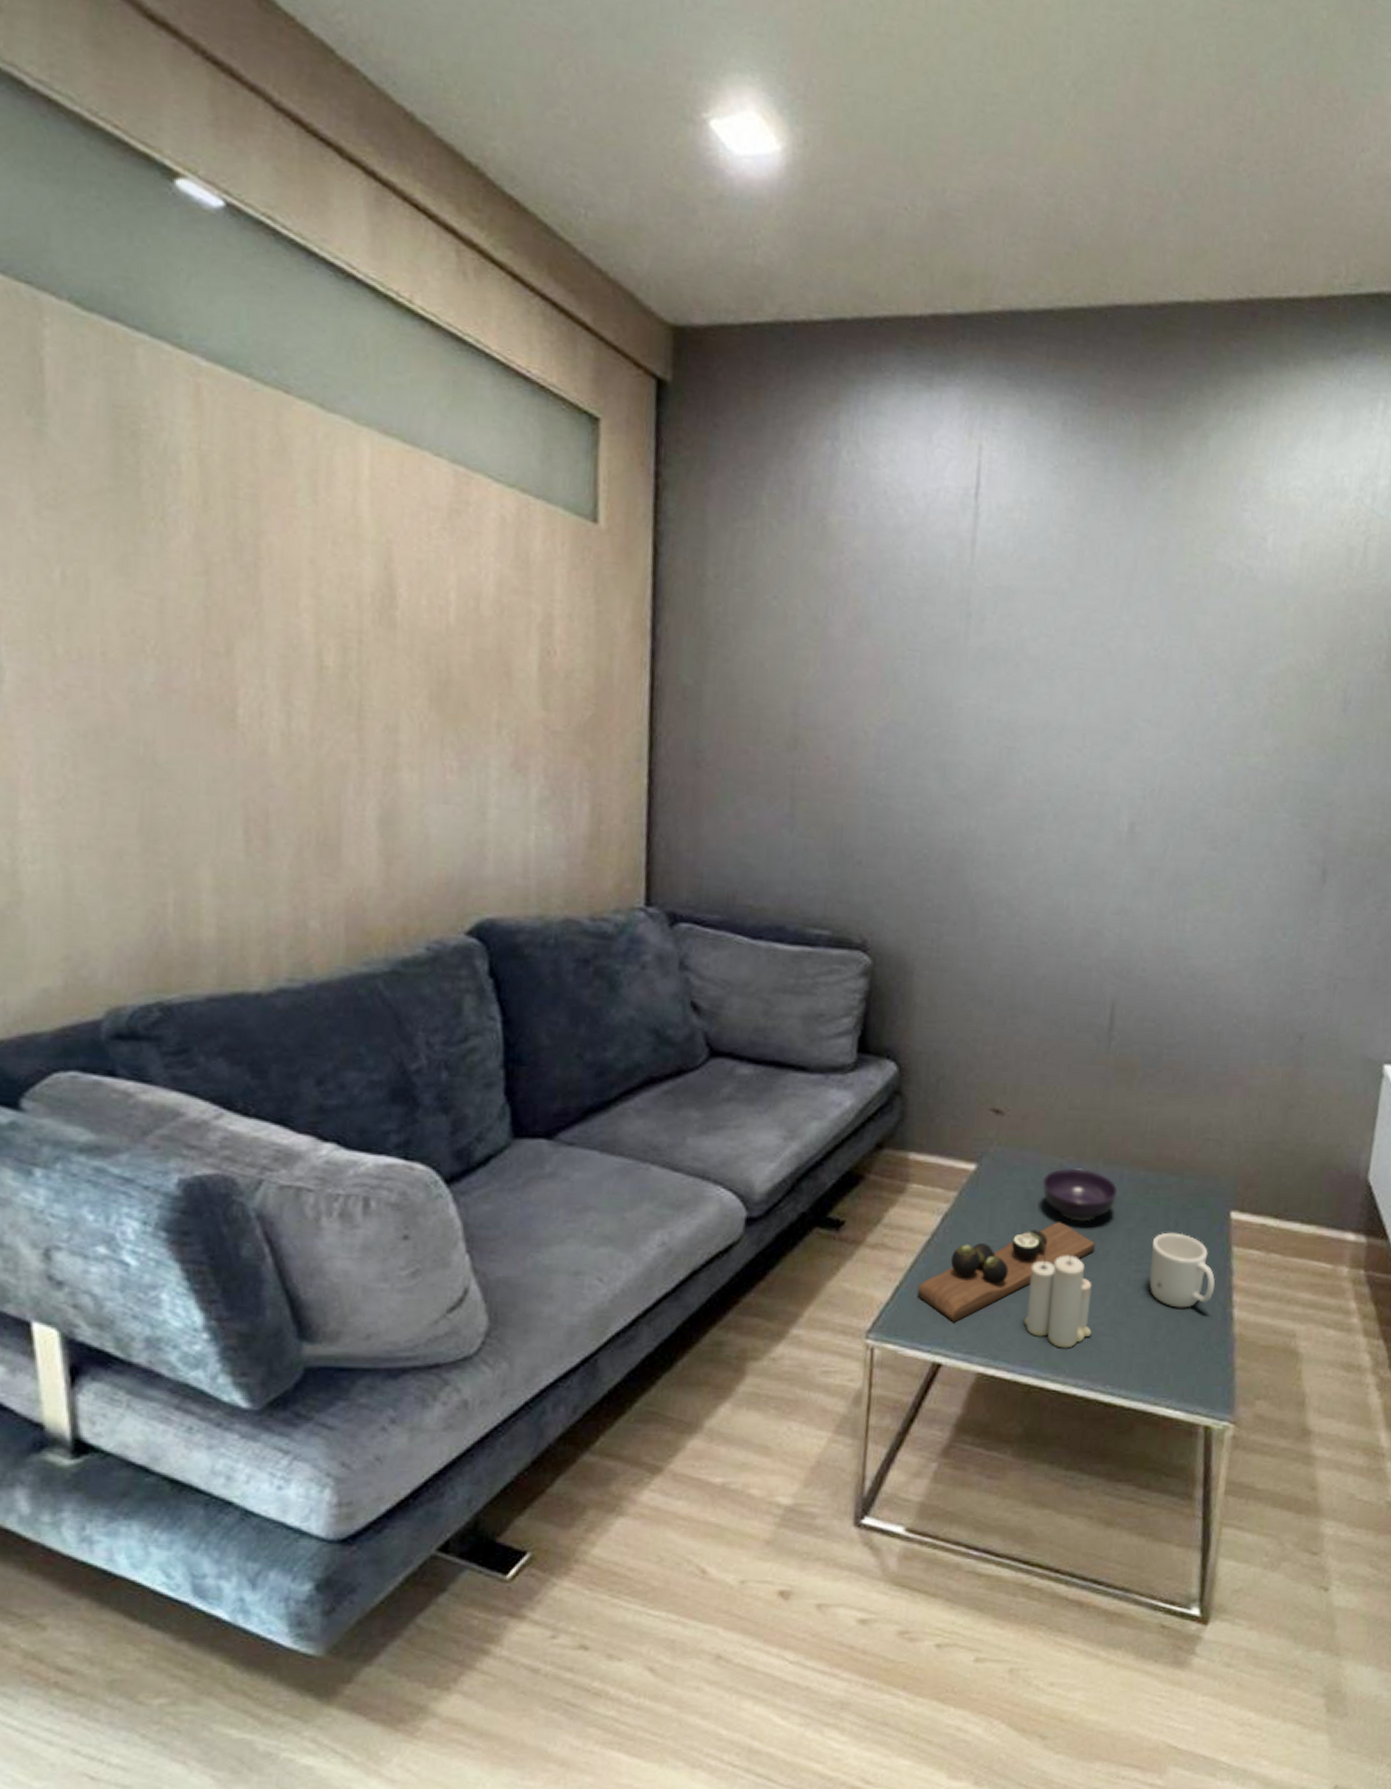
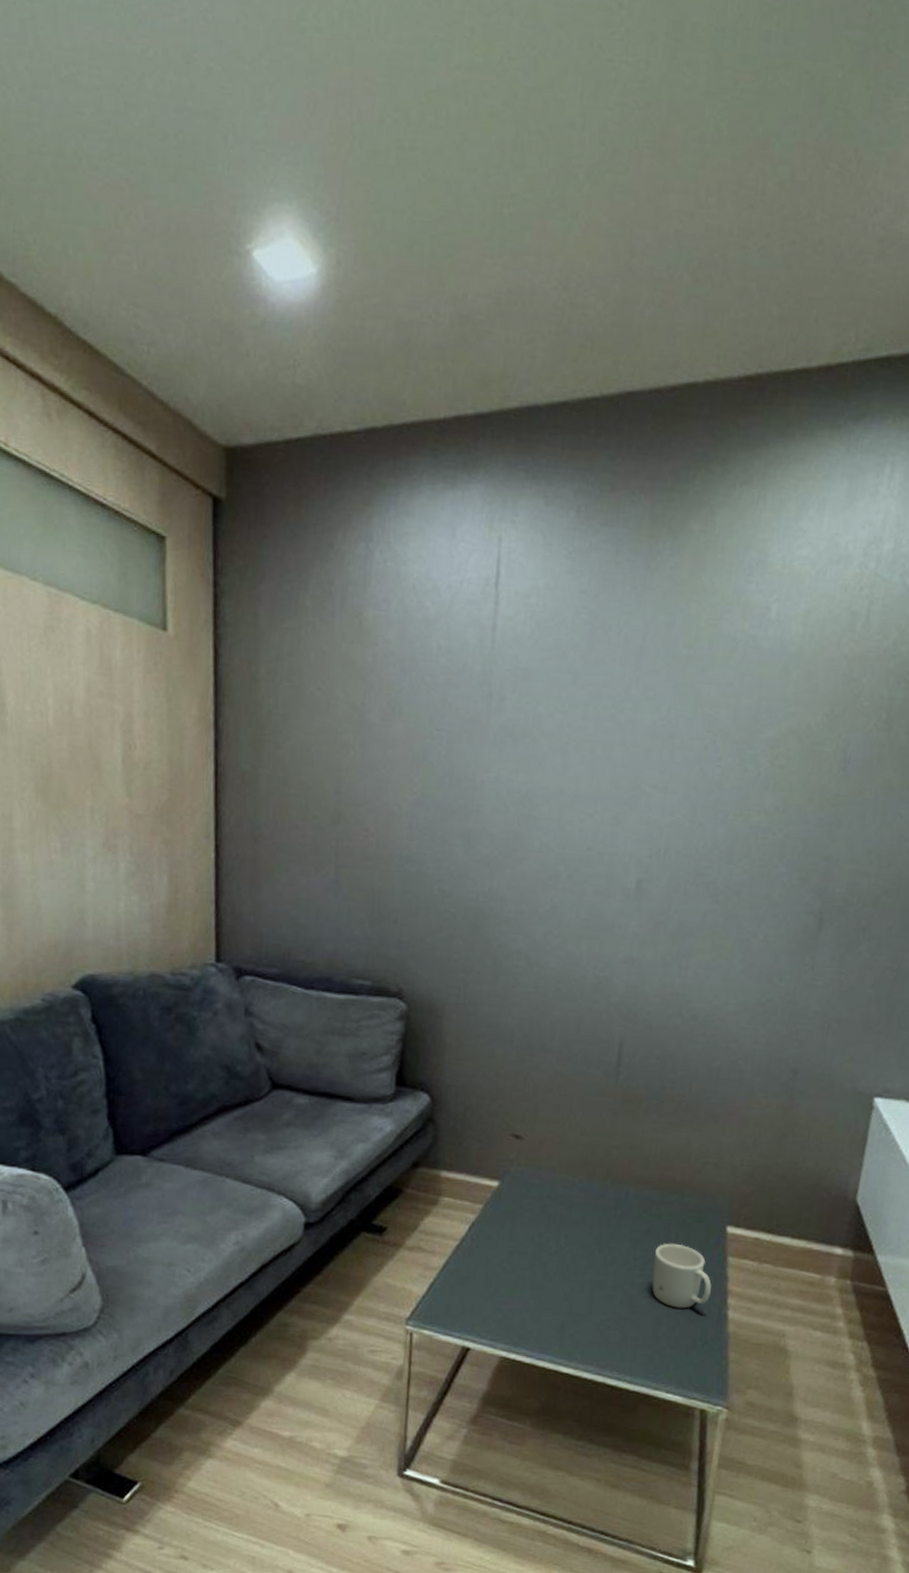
decorative tray: present [916,1222,1096,1323] -> none [448,1232,605,1315]
candle: present [1023,1254,1092,1349] -> none [540,1259,601,1339]
bowl: present [1042,1168,1118,1222] -> none [557,1186,625,1232]

